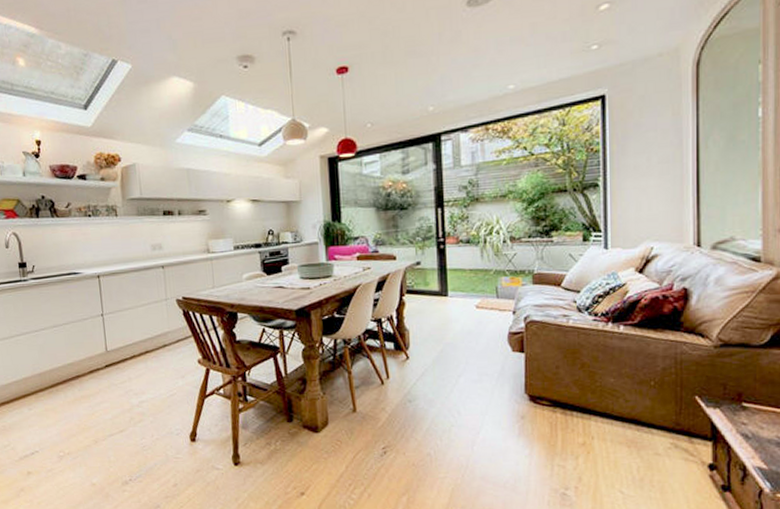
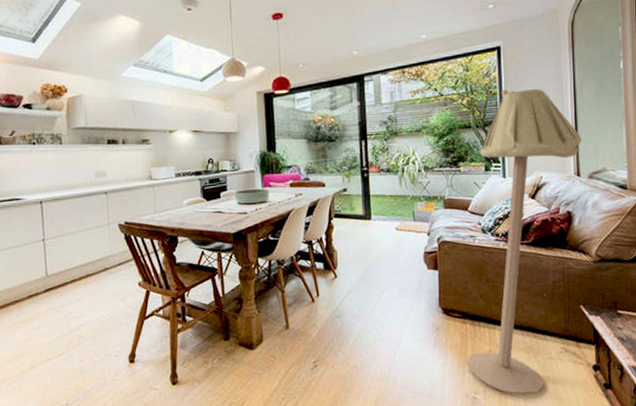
floor lamp: none [557,144,704,493] -> present [467,89,582,395]

